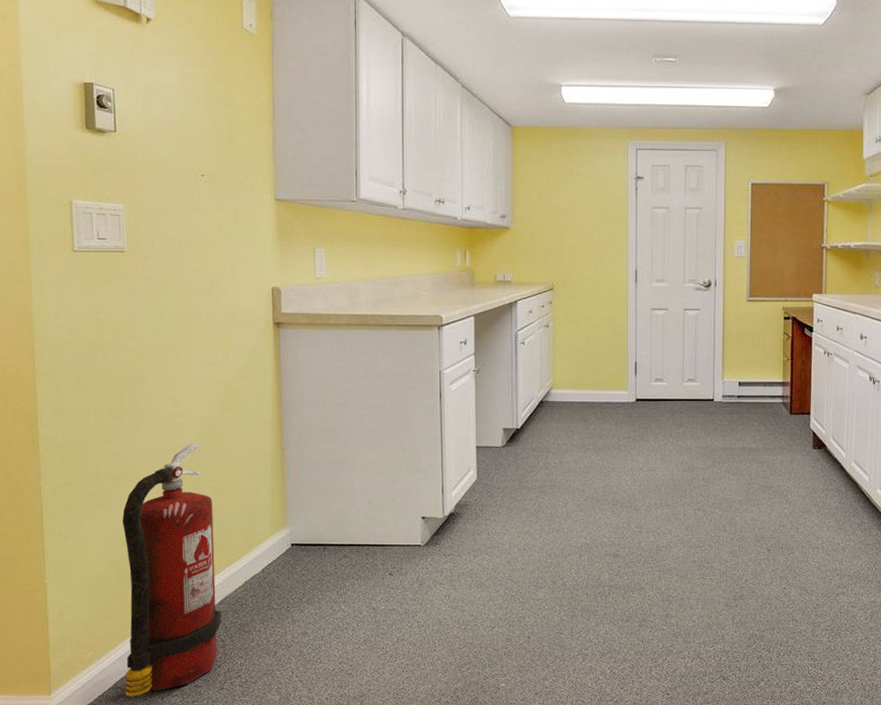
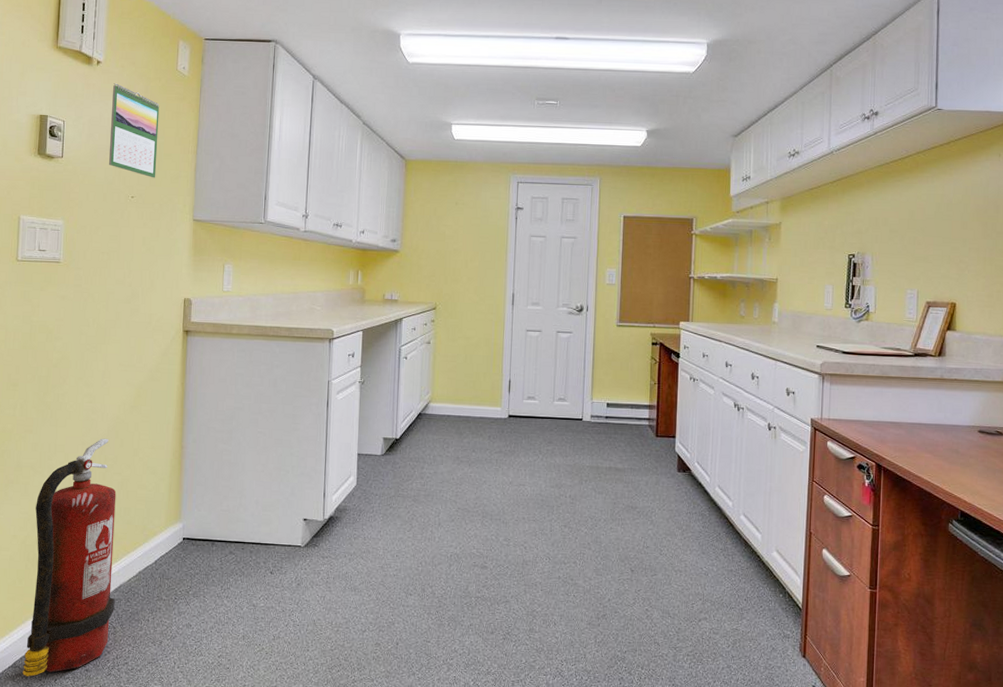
calendar: none [168,44,228,153] -> present [108,83,160,178]

